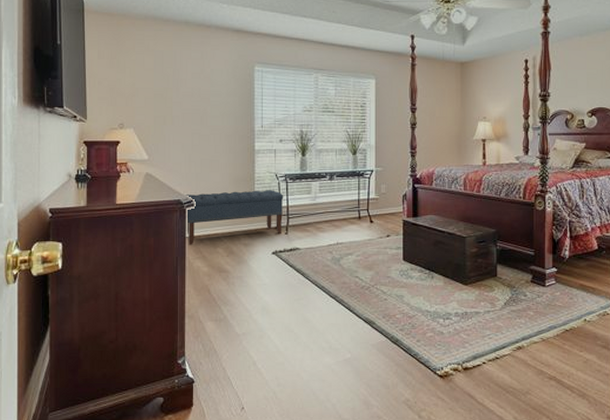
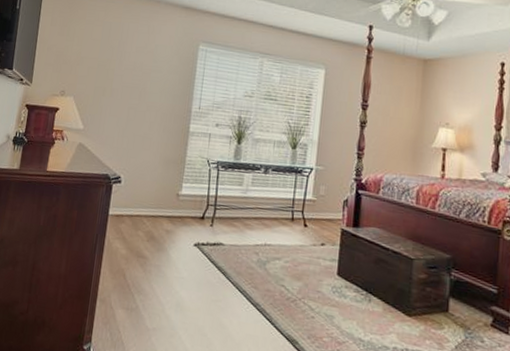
bench: present [185,190,284,245] -> none [109,170,214,226]

